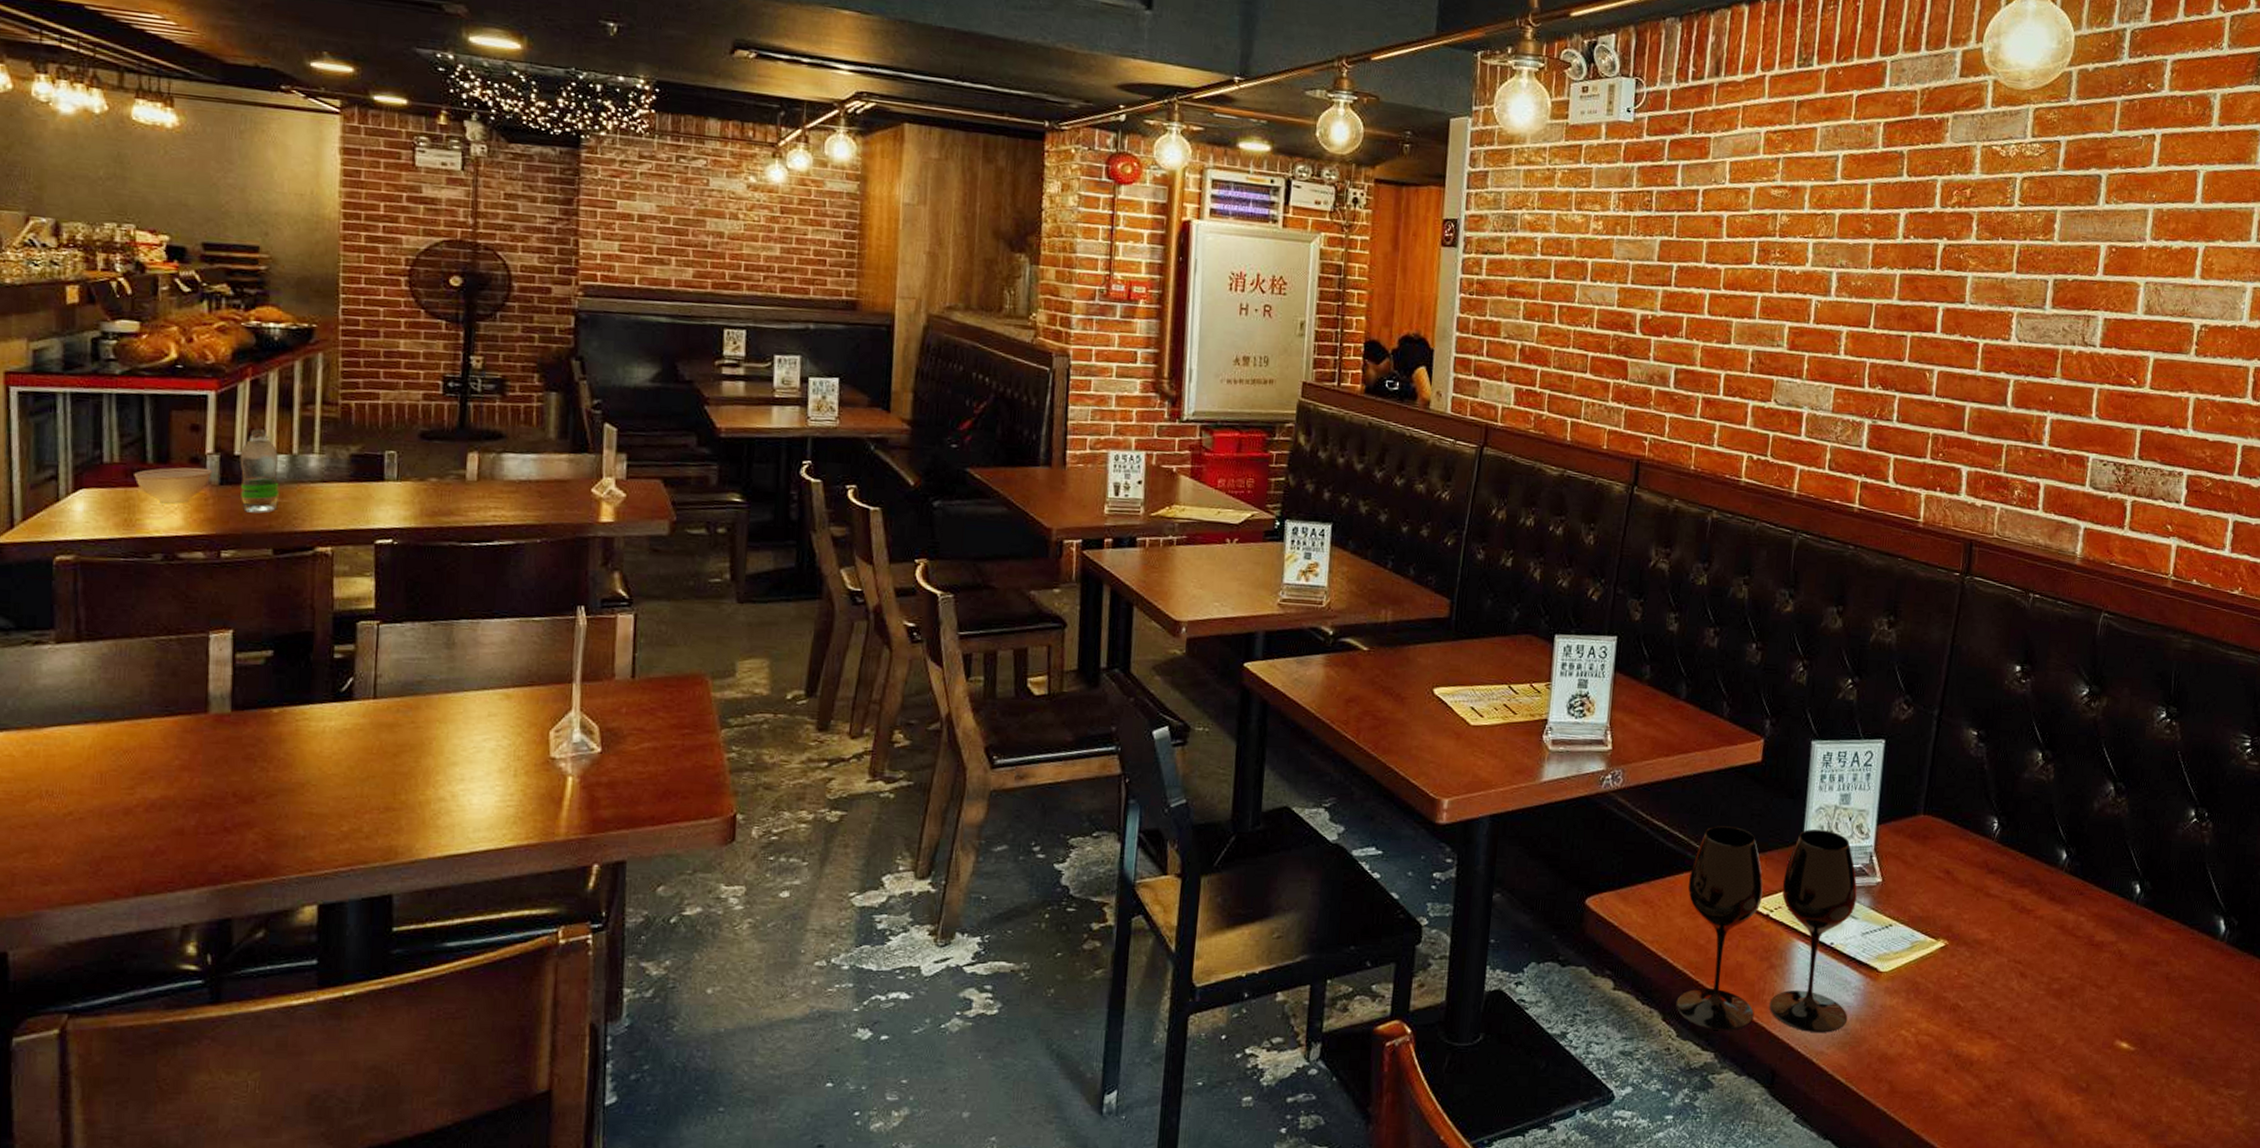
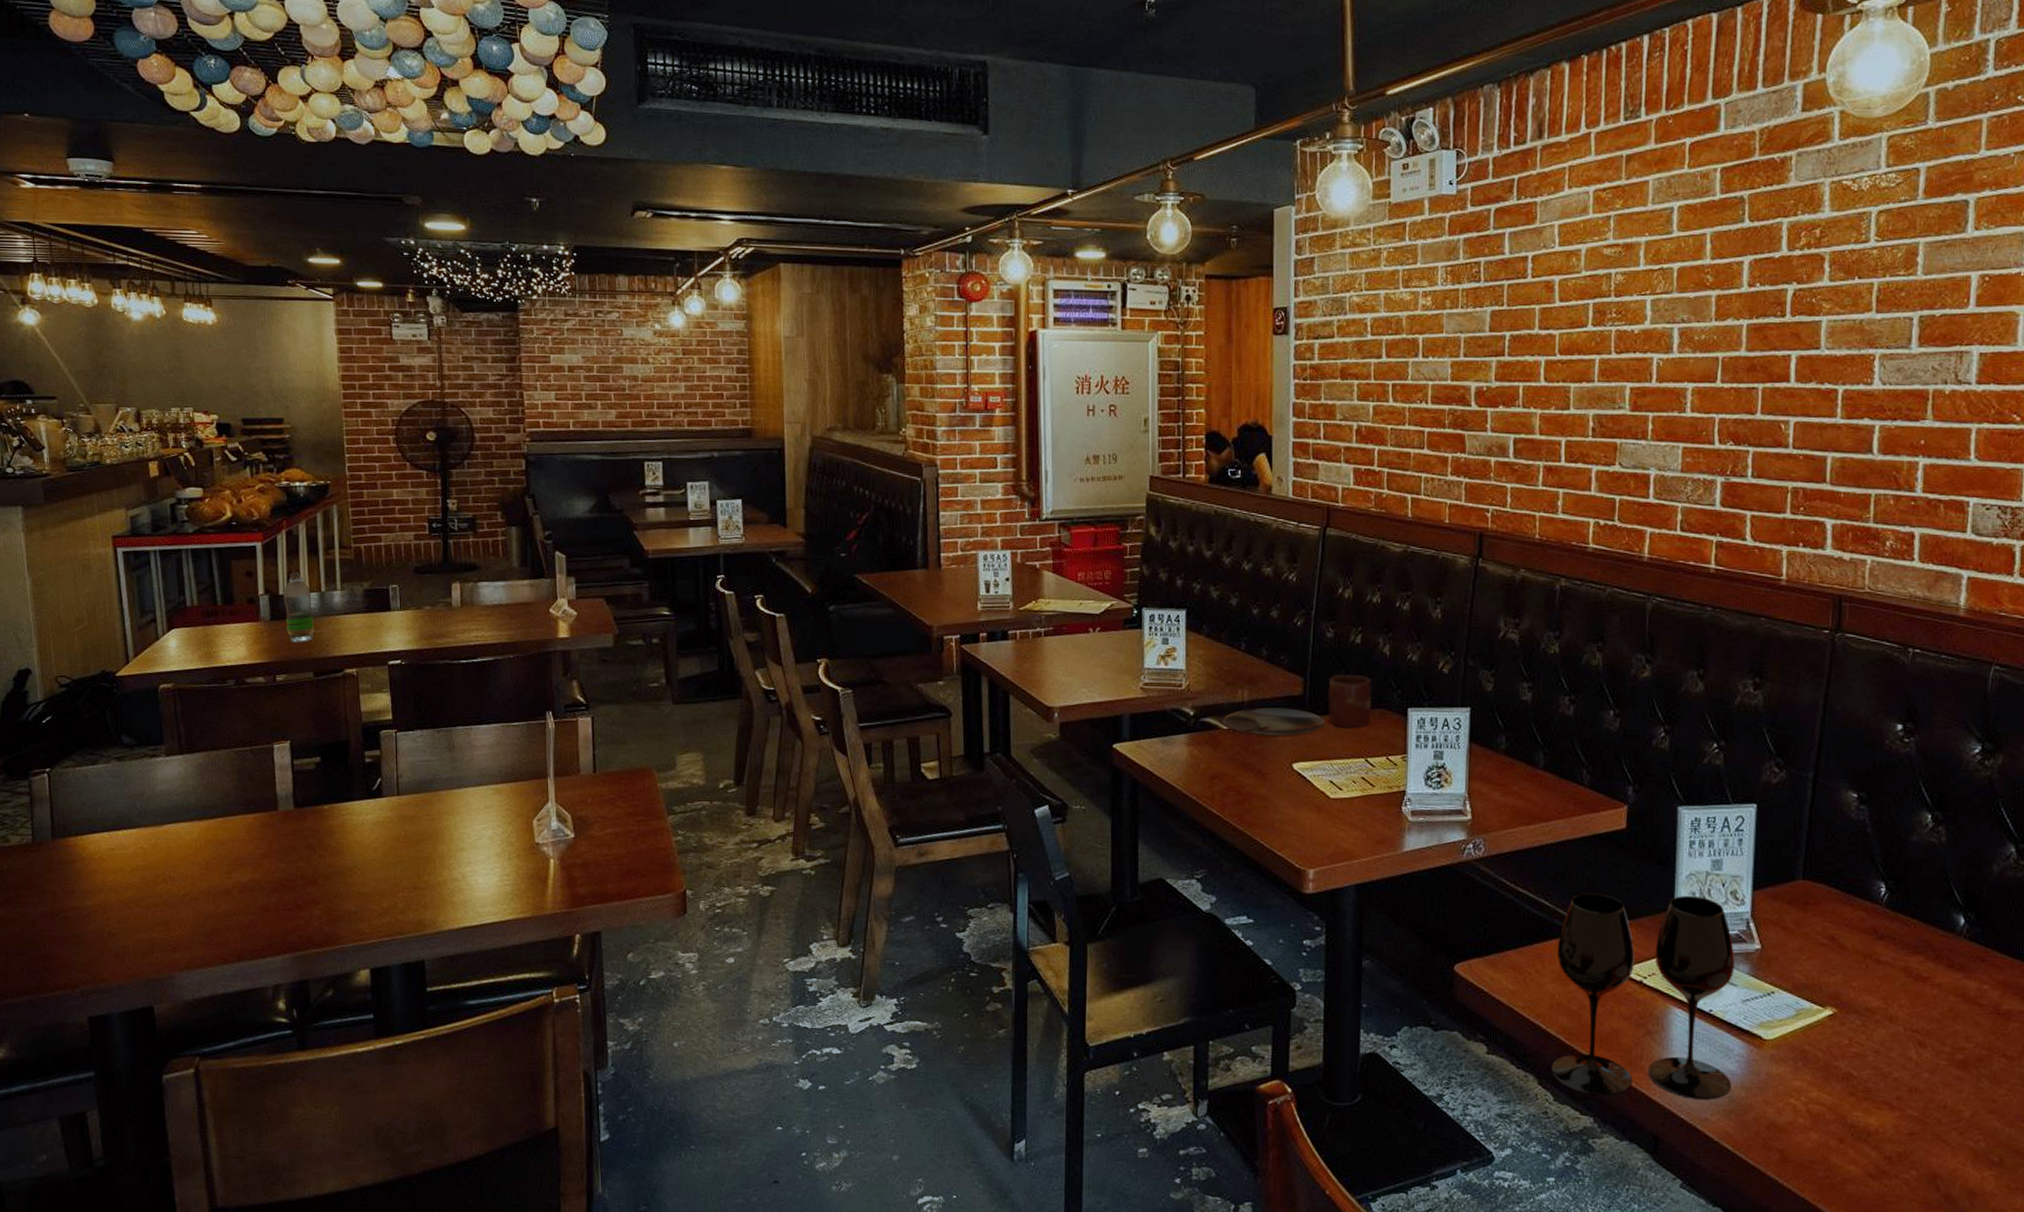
bowl: present [134,467,213,505] -> none [209,606,265,639]
plate: none [1363,629,1470,661] -> present [1222,707,1326,737]
mug: none [1473,597,1521,654] -> present [1327,674,1373,728]

